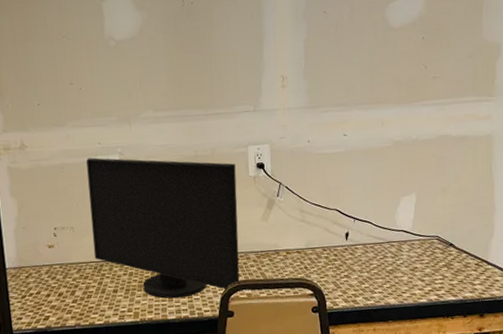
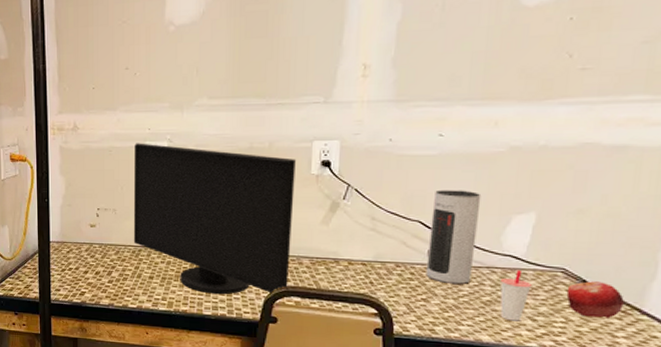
speaker: none [345,180,378,260] -> present [426,190,482,284]
cup: none [398,241,419,284] -> present [500,269,532,321]
fruit: none [441,243,477,272] -> present [566,281,624,318]

